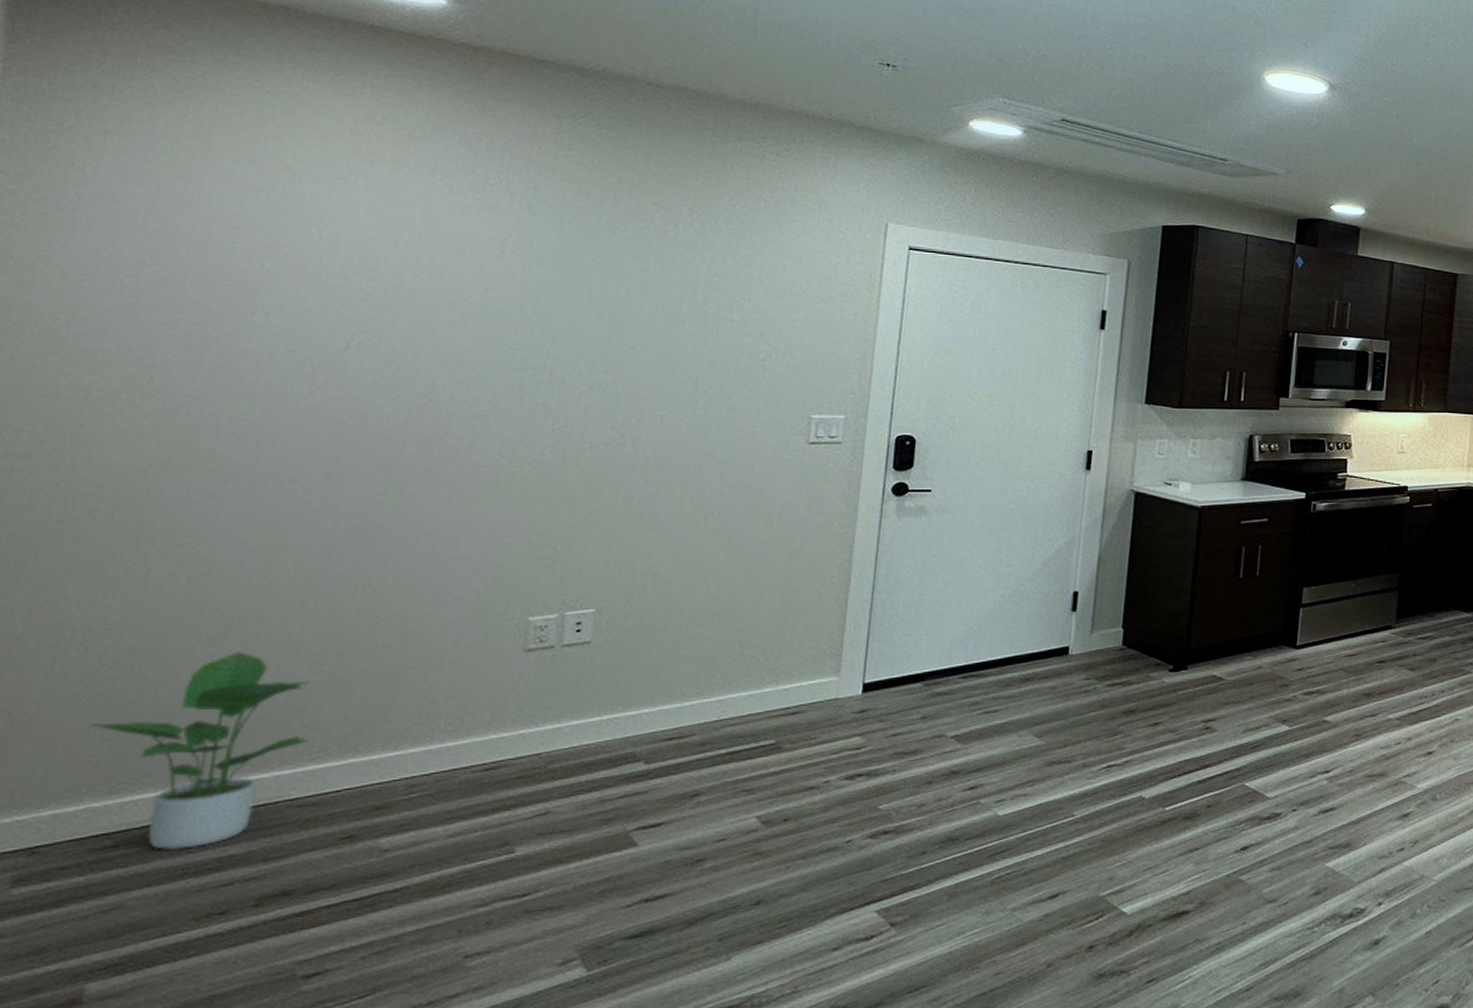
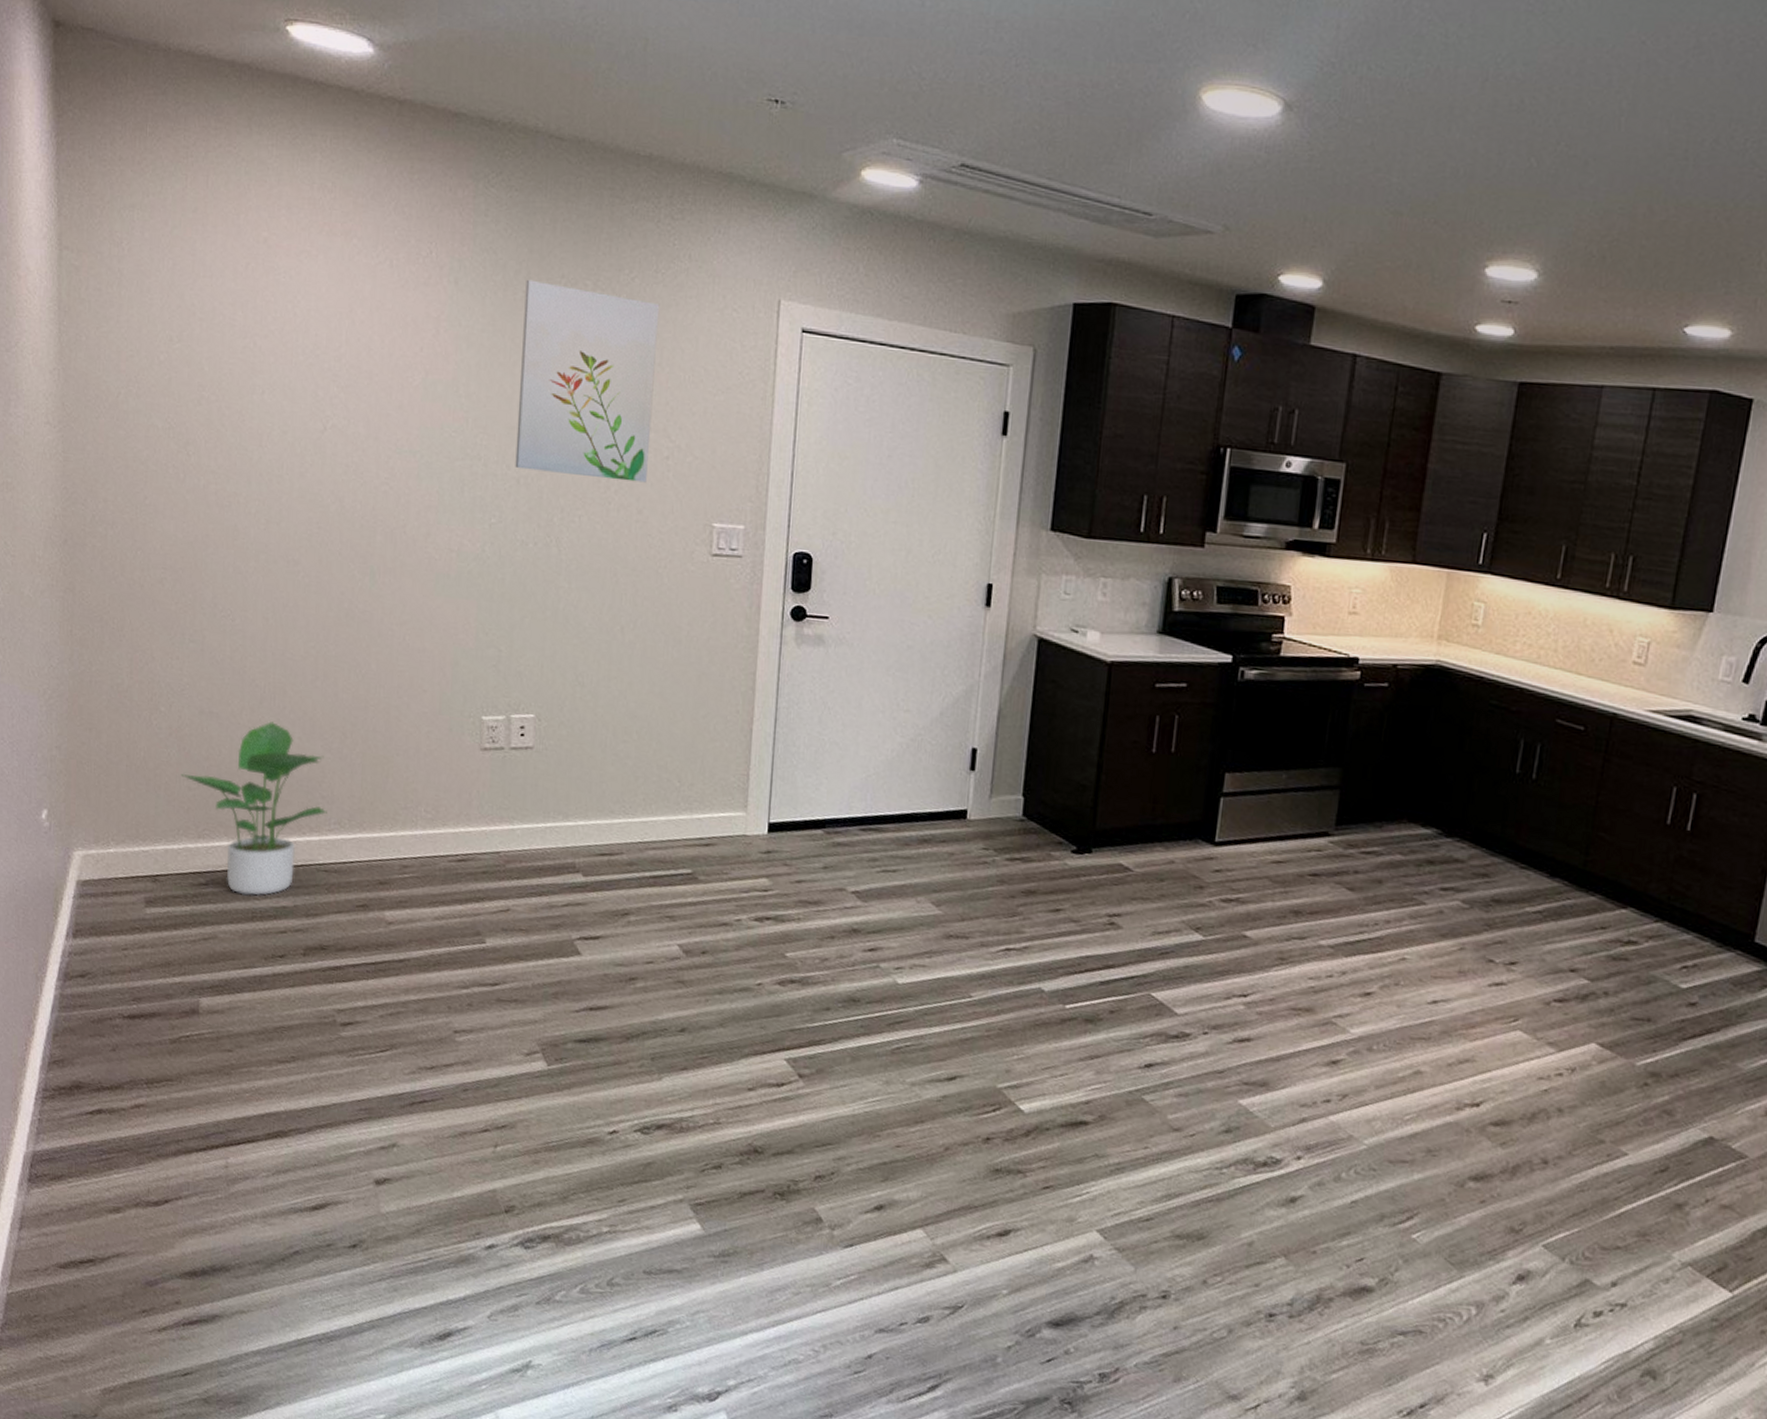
wall art: none [588,205,762,383] -> present [515,279,660,483]

